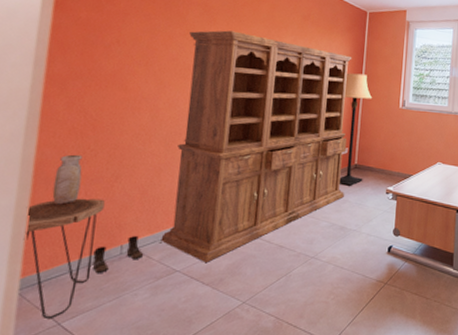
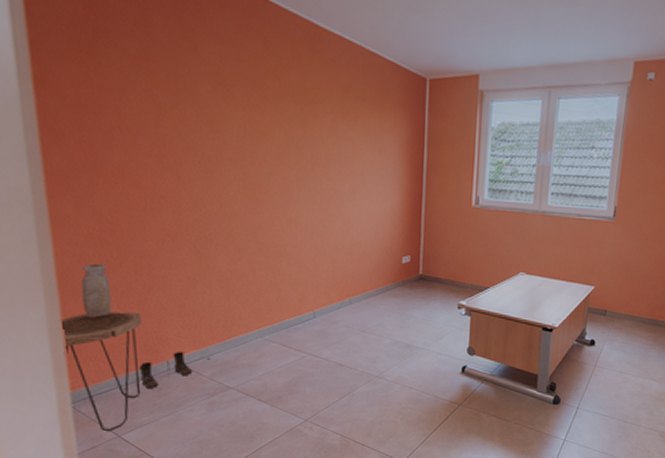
bookcase: present [161,30,352,264] -> none [203,108,410,381]
lamp: present [339,73,373,186] -> none [401,162,438,300]

